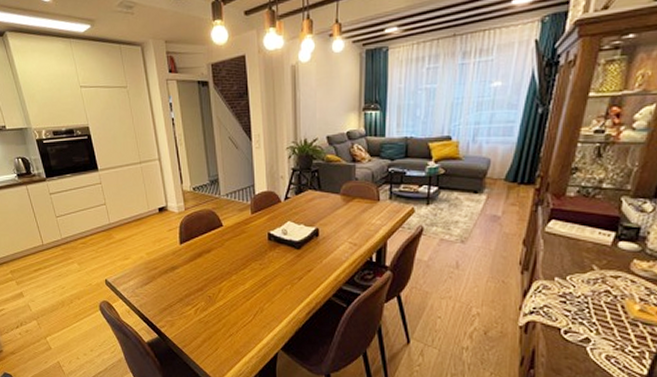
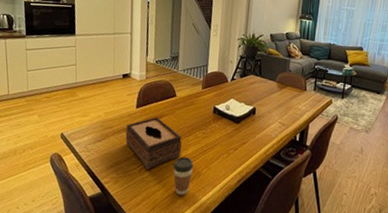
tissue box: none [173,251,238,310] -> present [125,116,182,170]
coffee cup: none [232,292,254,333] -> present [173,157,193,195]

